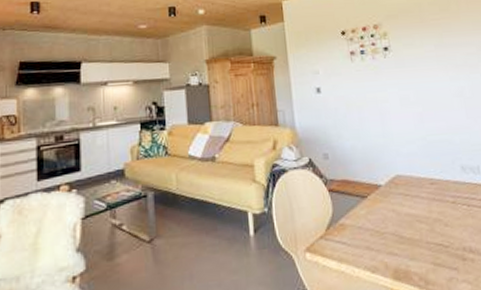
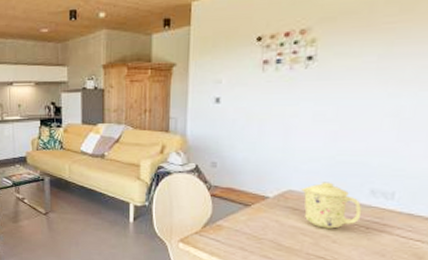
mug: none [407,162,461,212] -> present [301,182,362,229]

